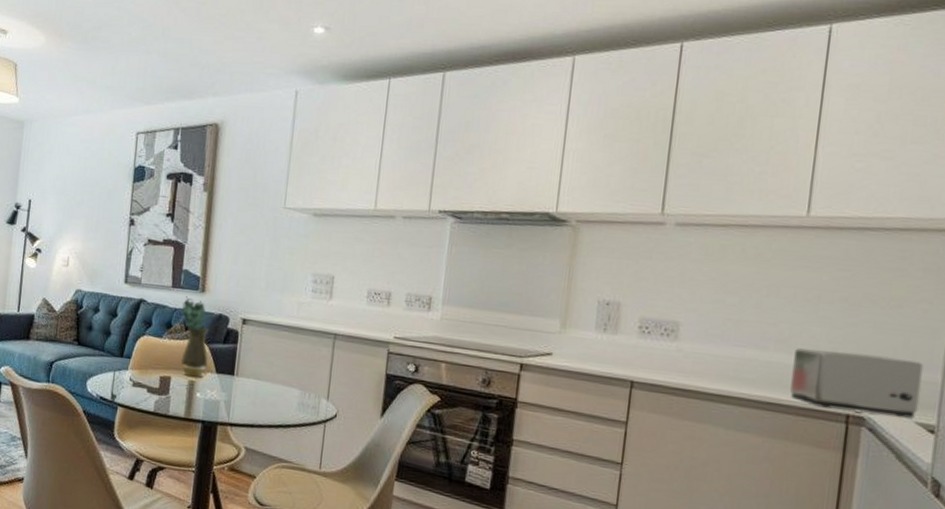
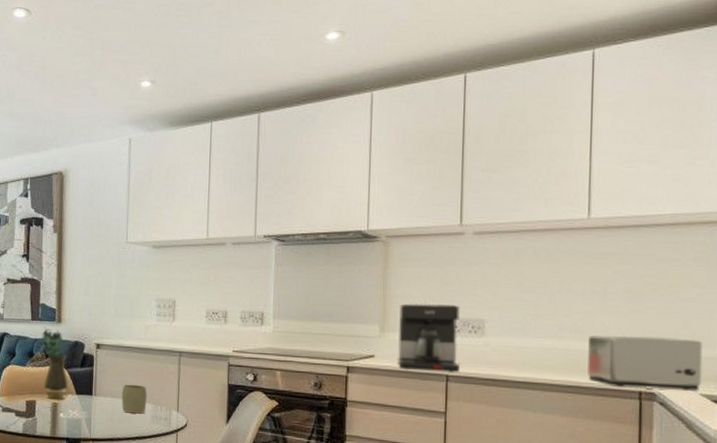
mug: none [265,366,295,400] -> present [121,384,147,414]
coffee maker: none [576,297,653,380] -> present [397,303,460,373]

